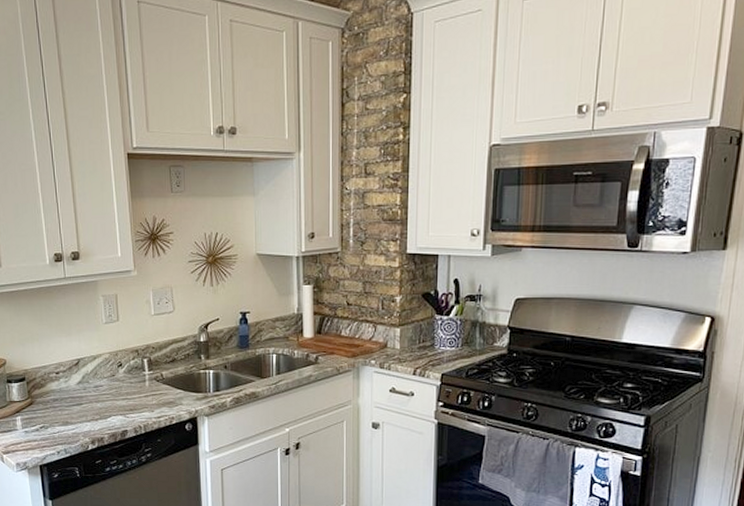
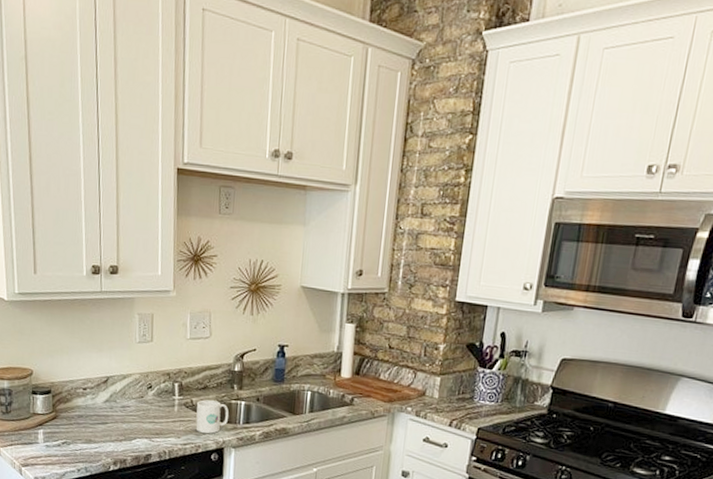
mug: none [166,372,198,404] -> present [195,399,229,434]

